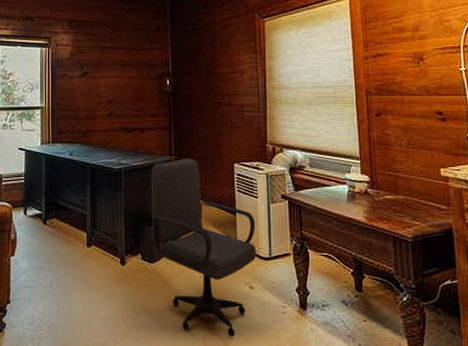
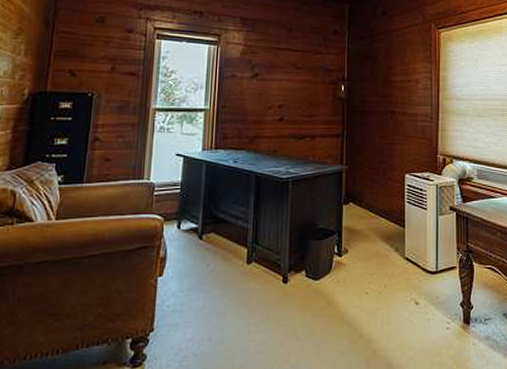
office chair: present [151,158,257,337] -> none [317,167,424,357]

